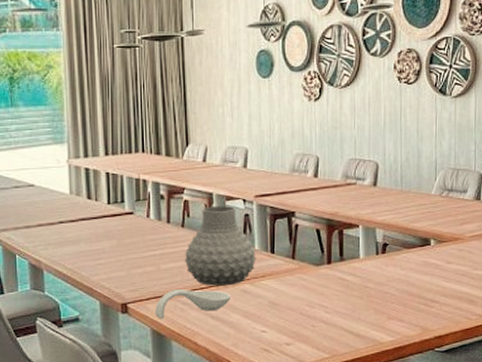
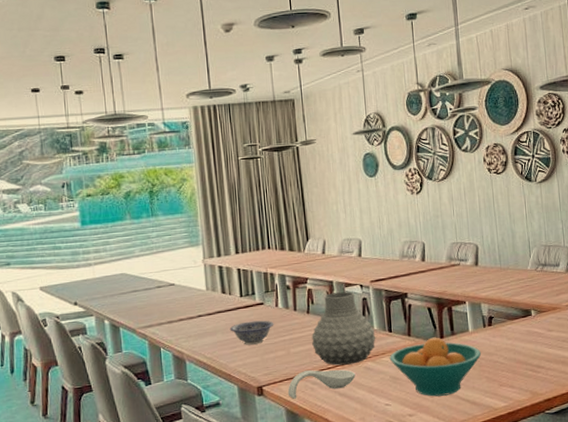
bowl: none [94,231,144,258] -> present [229,320,274,345]
fruit bowl: none [269,262,372,326] -> present [389,337,482,397]

